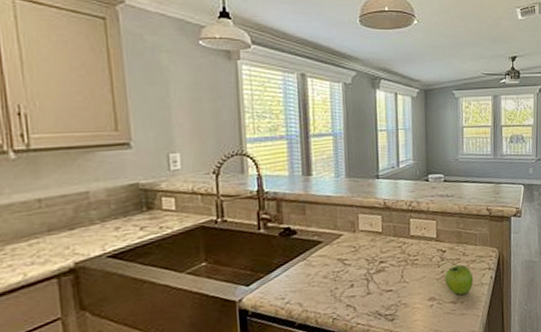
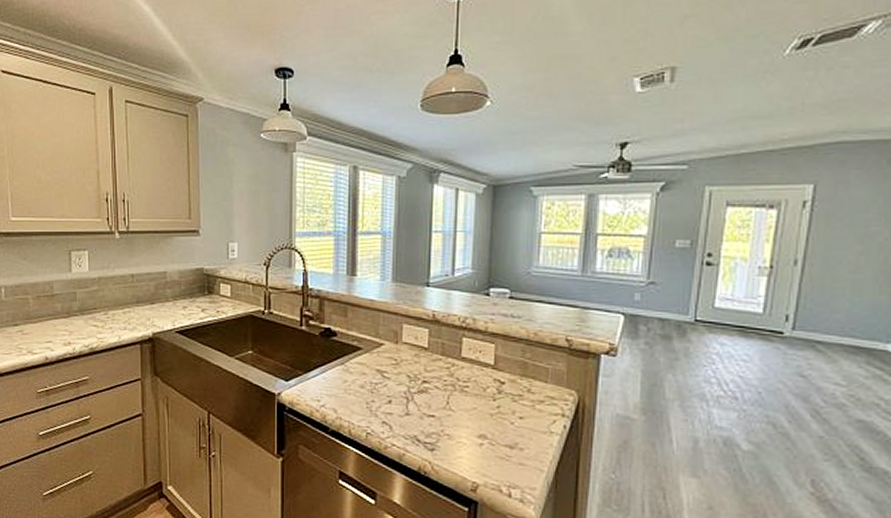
fruit: present [445,264,474,295] -> none [501,402,540,440]

